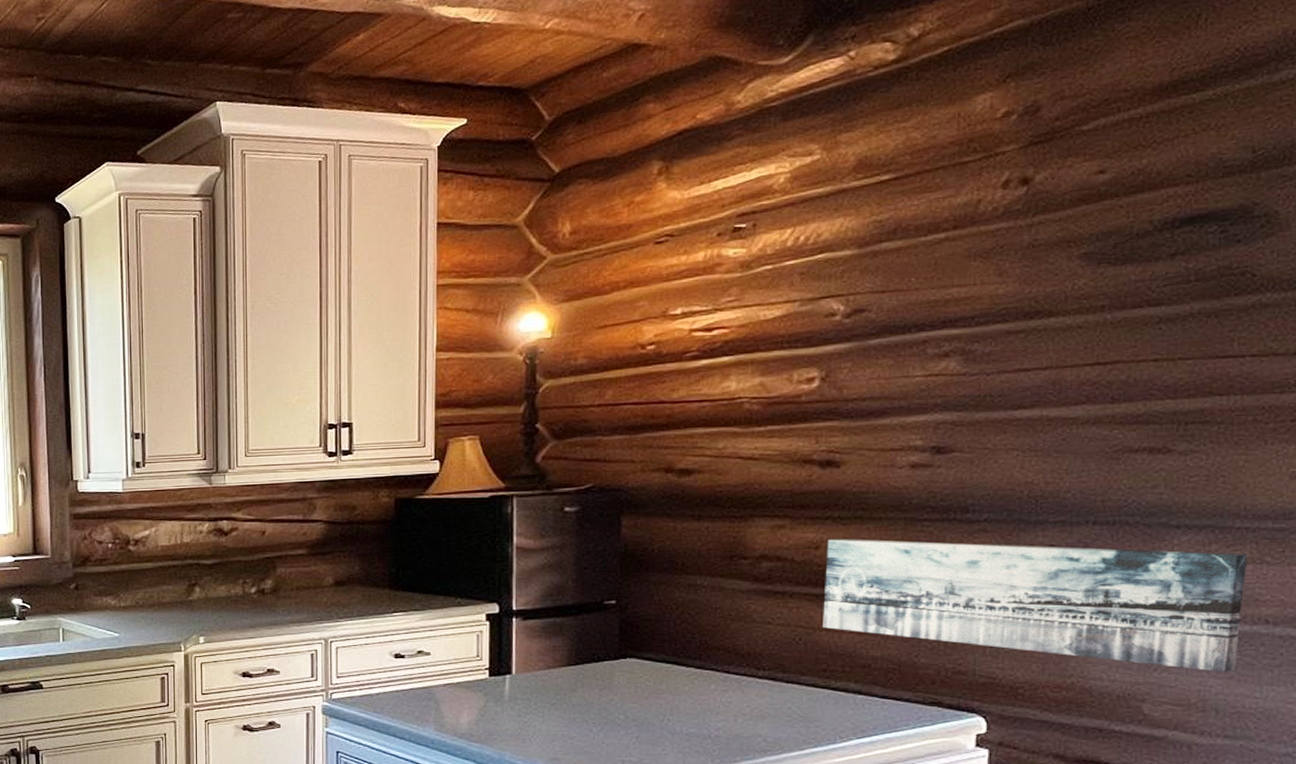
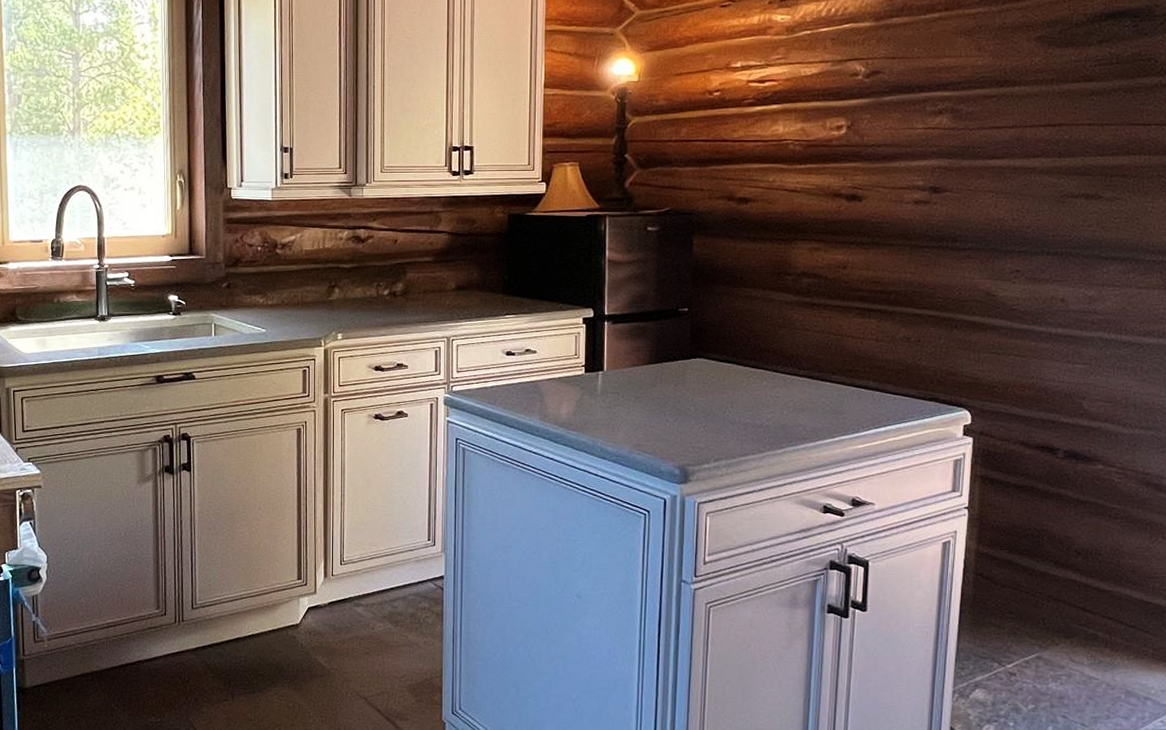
wall art: present [823,539,1248,672] -> none [849,261,1155,376]

